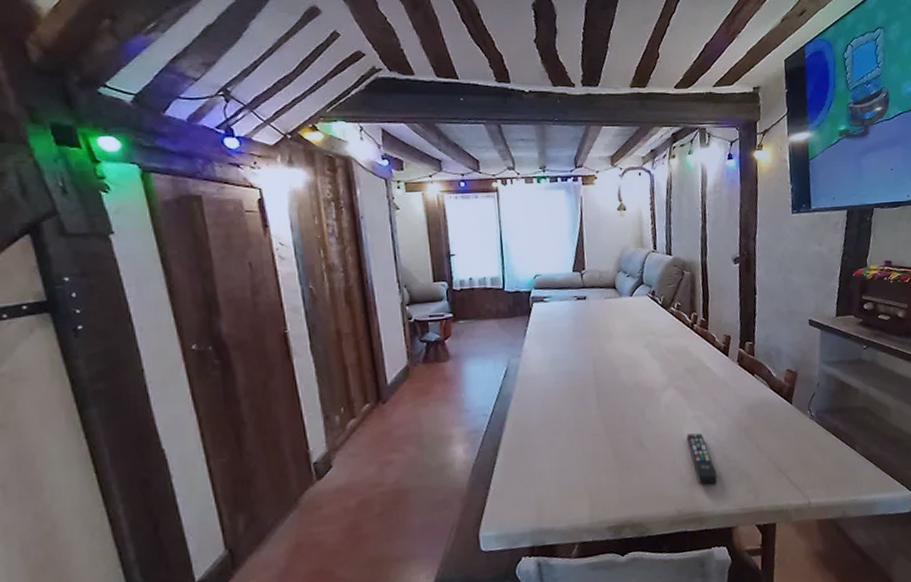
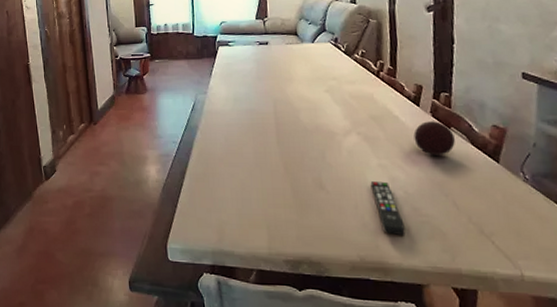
decorative ball: none [723,369,758,404] -> present [413,121,455,157]

